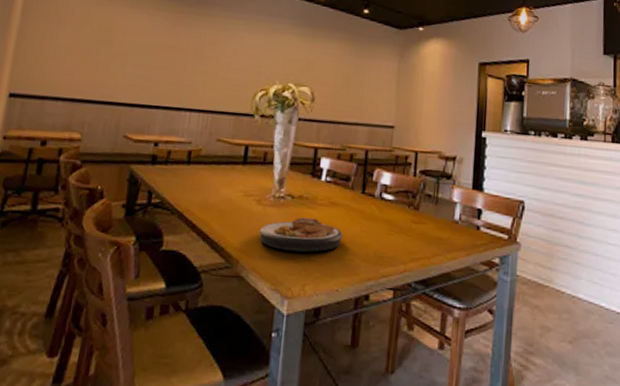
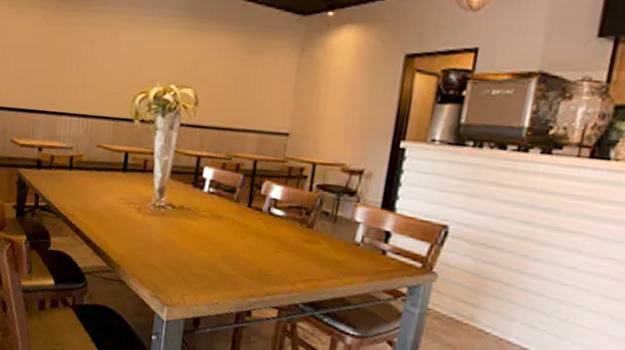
plate: present [259,217,343,252] -> none [139,228,225,264]

